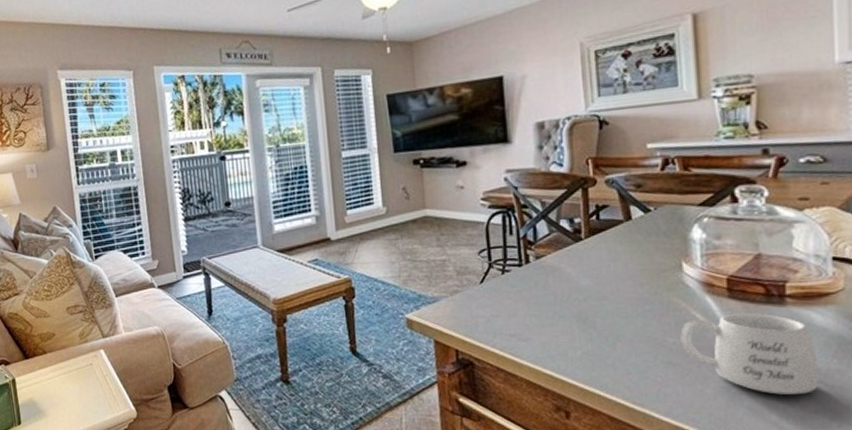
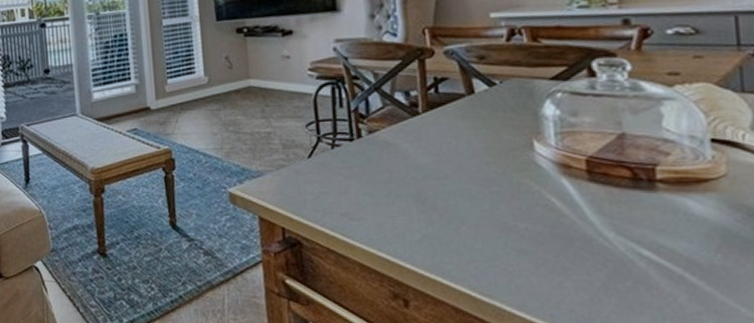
mug: present [680,313,818,395] -> none [533,199,700,292]

